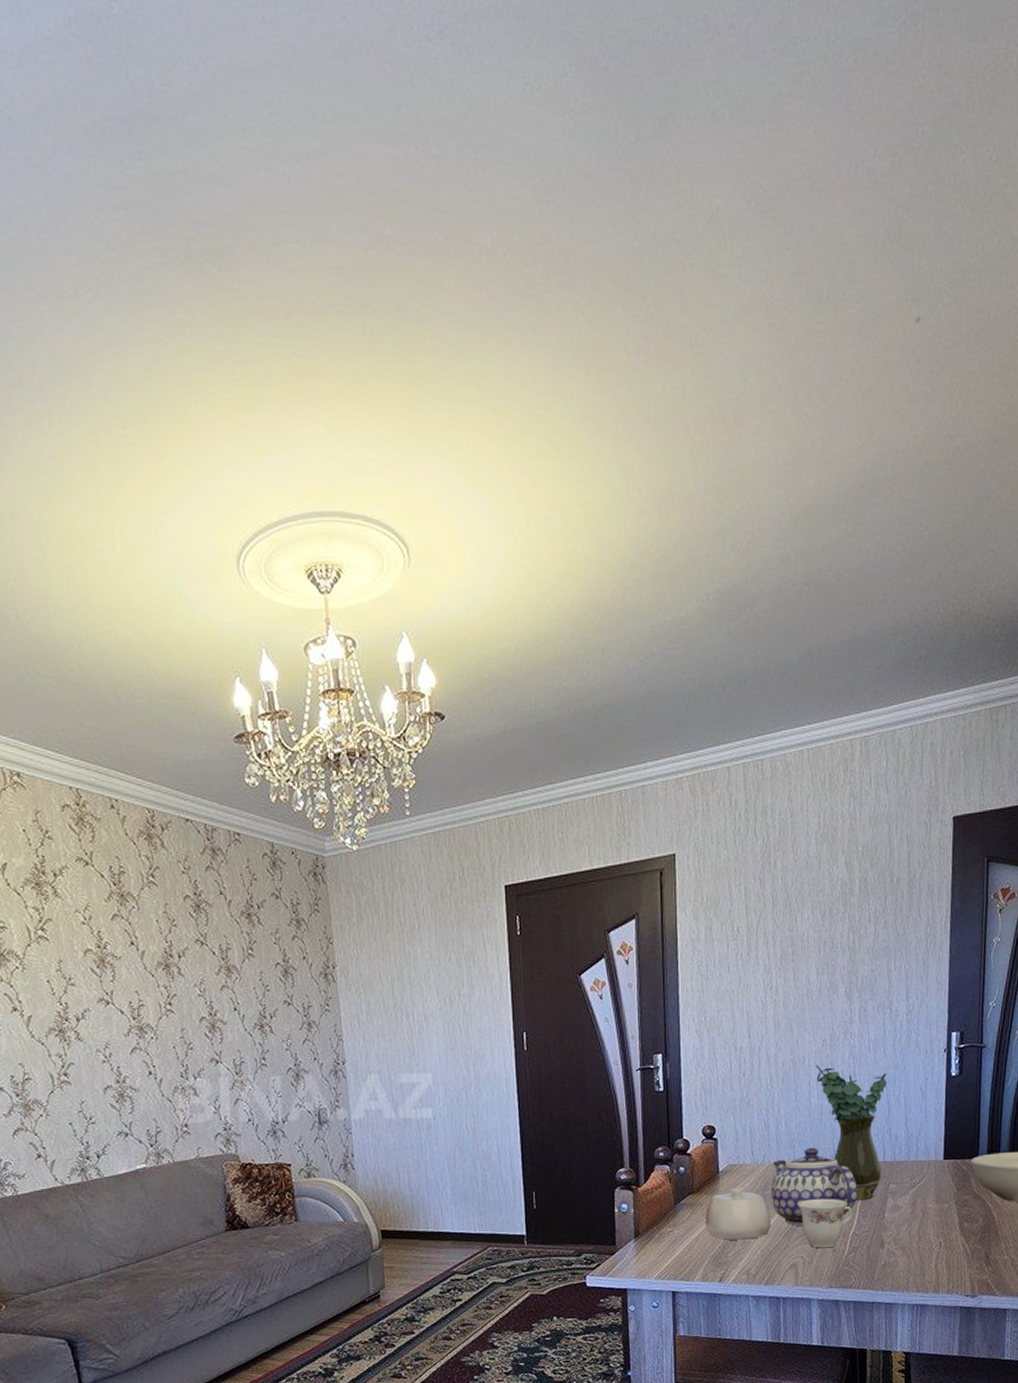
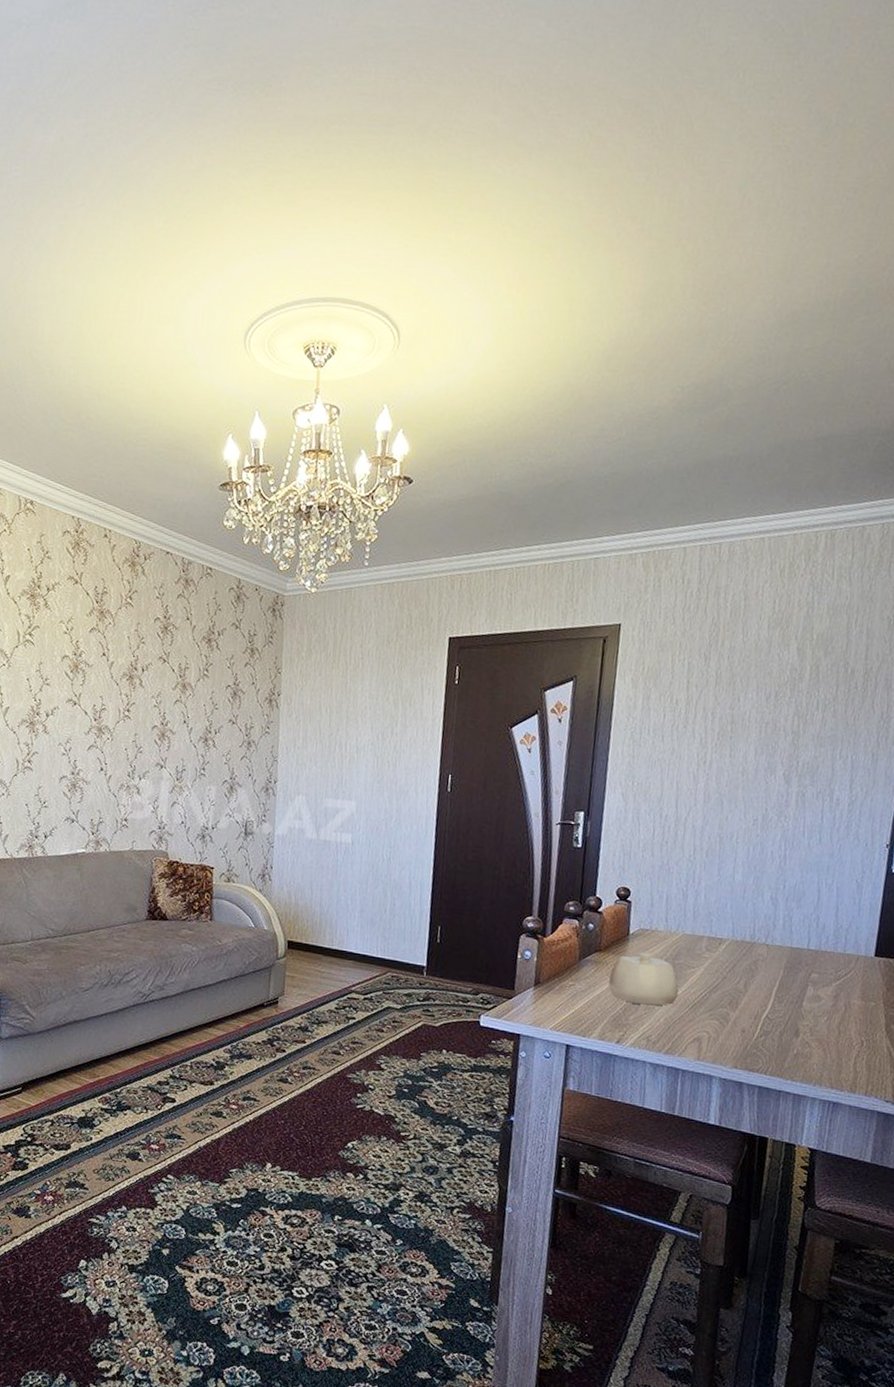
teapot: present [770,1147,858,1226] -> none [680,923,776,1000]
teacup: present [796,1198,853,1249] -> none [707,975,768,1028]
vase: present [815,1065,887,1200] -> none [743,843,821,985]

